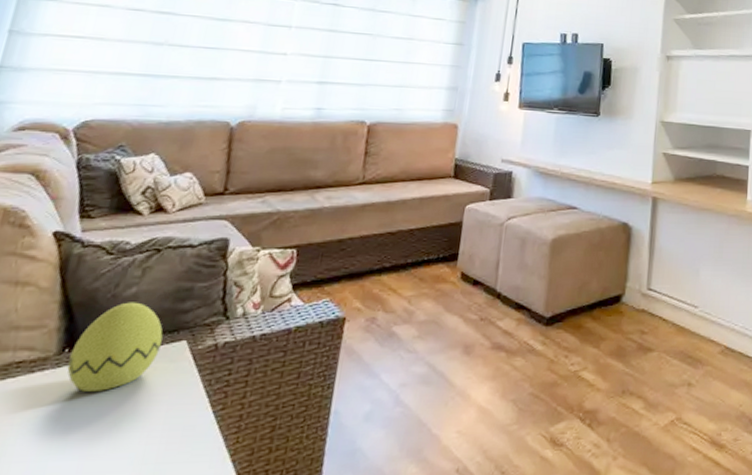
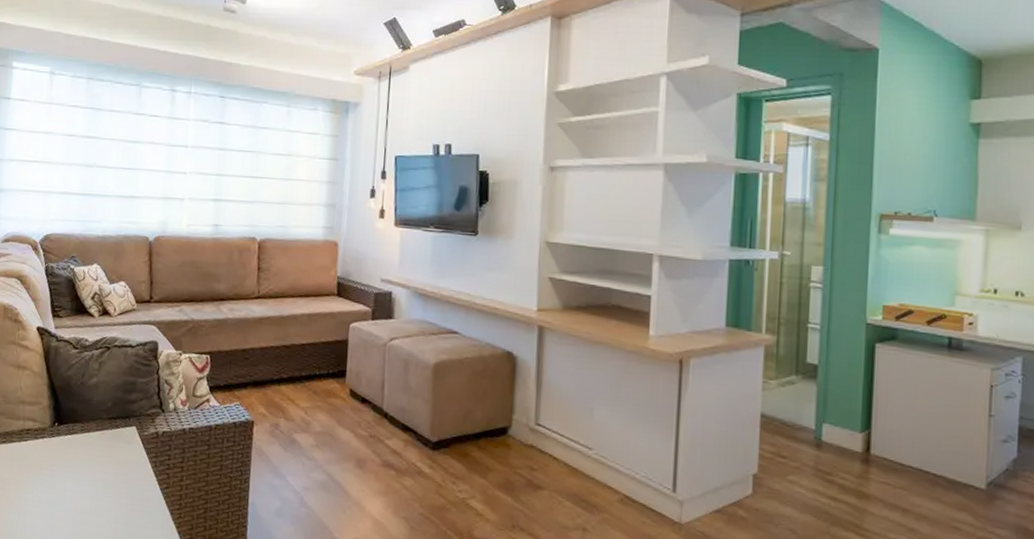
decorative egg: present [67,302,163,392] -> none [58,389,119,460]

